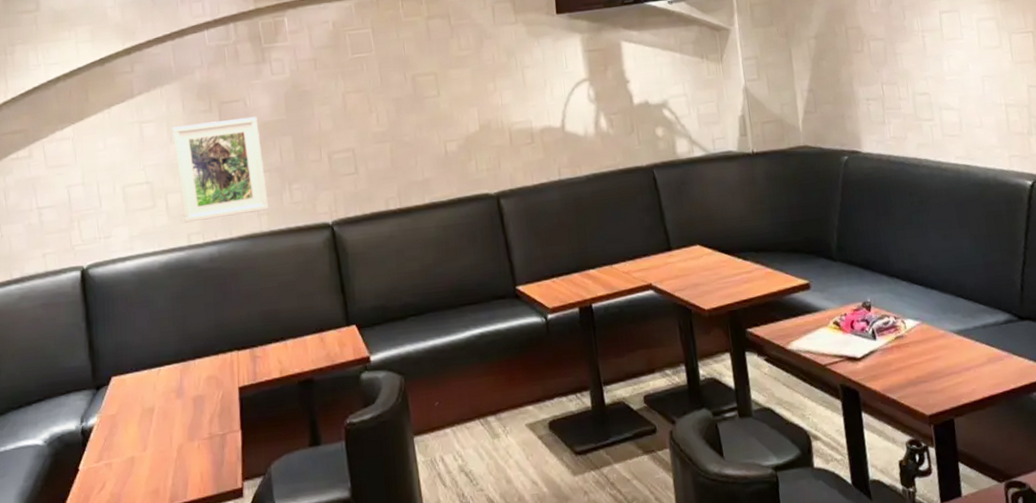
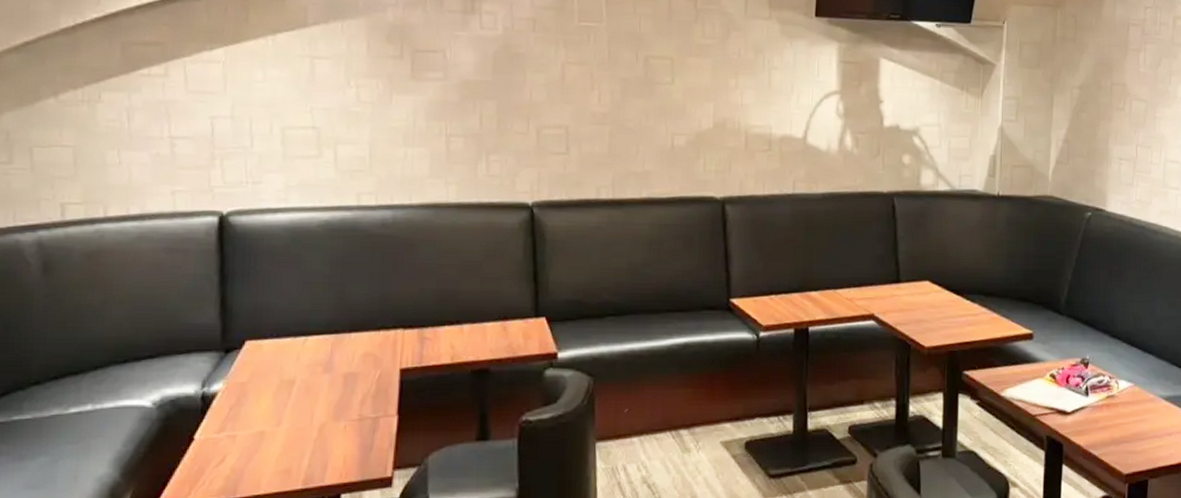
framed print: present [172,116,268,223] -> none [351,69,460,180]

